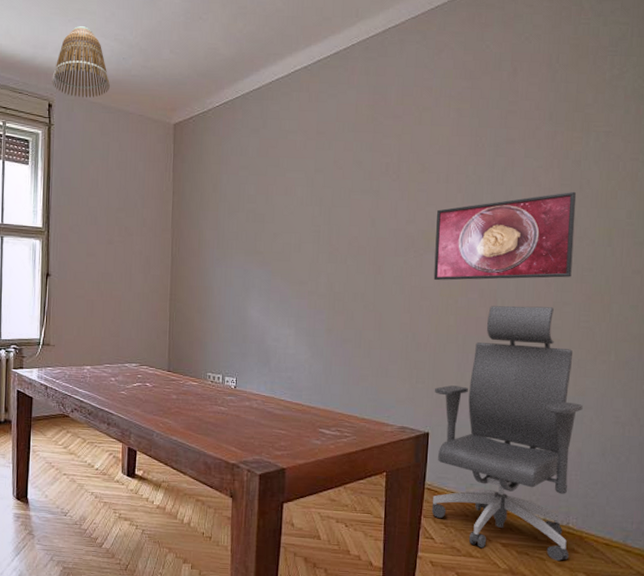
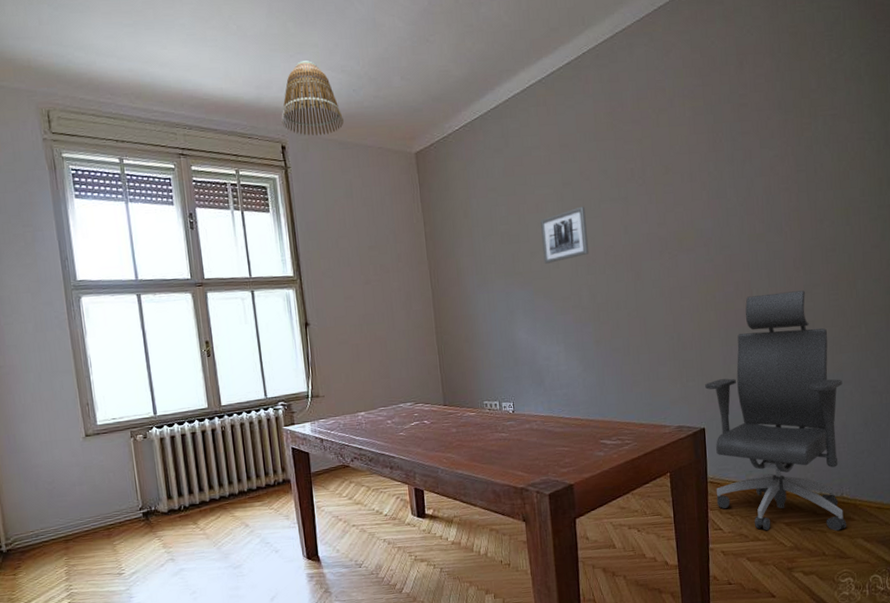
wall art: none [286,194,334,247] -> present [541,206,589,264]
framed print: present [433,191,577,280] -> none [686,176,817,278]

